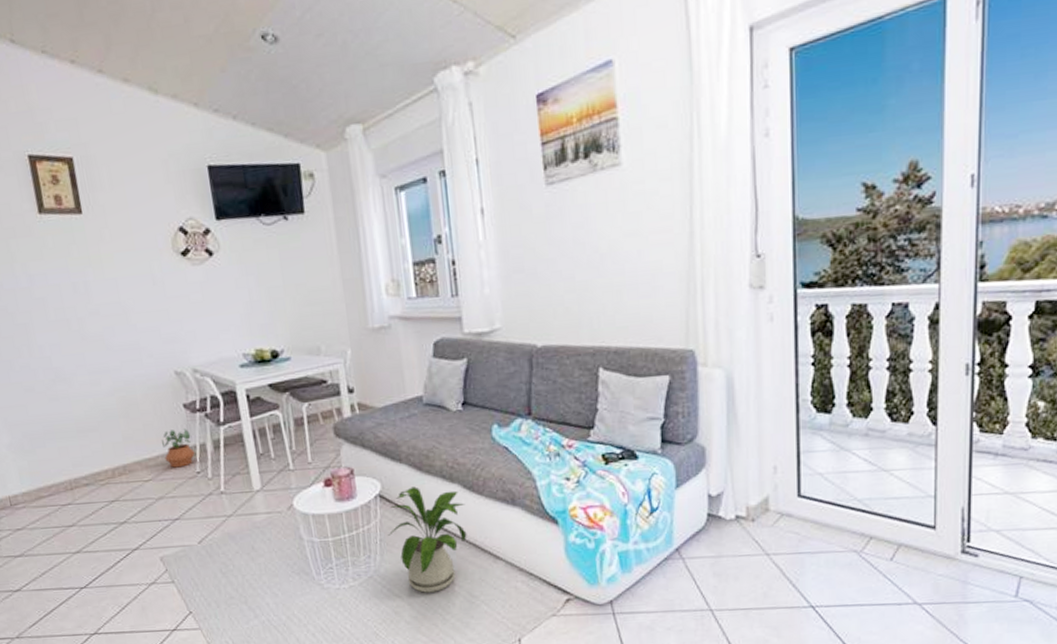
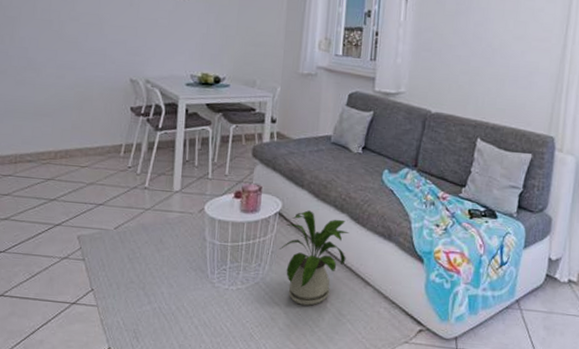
potted plant: present [162,429,195,468] -> none [103,127,131,161]

